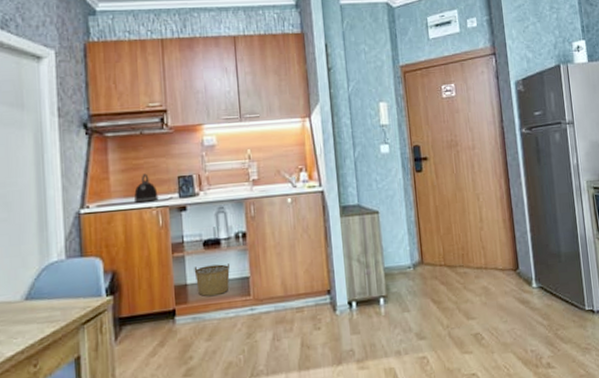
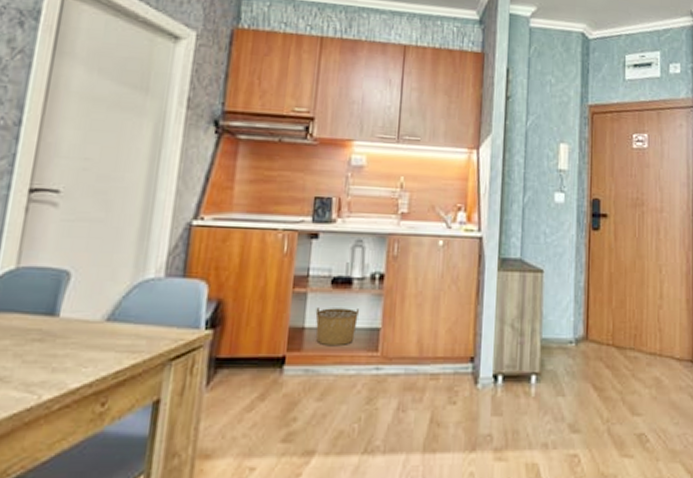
kettle: present [134,173,159,203] -> none [259,188,288,222]

